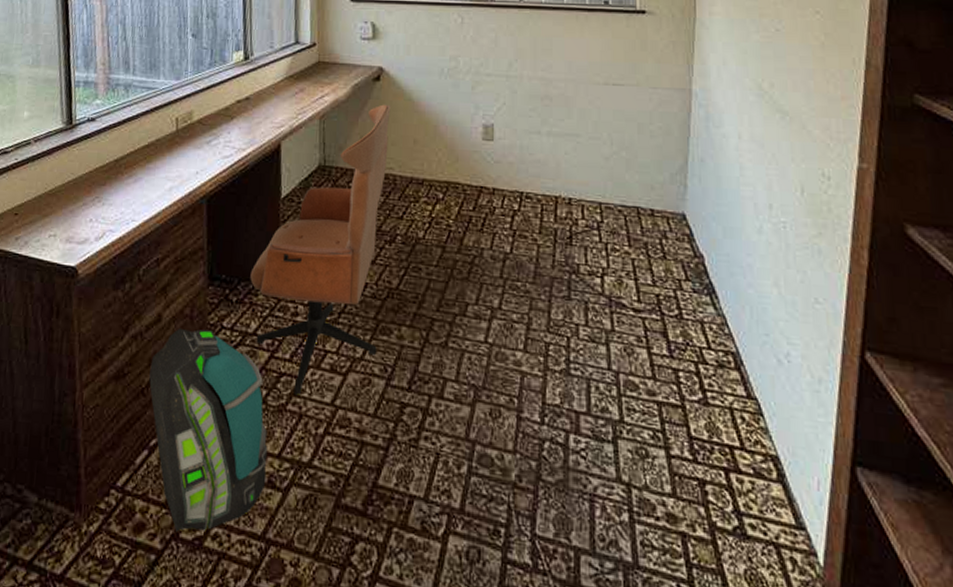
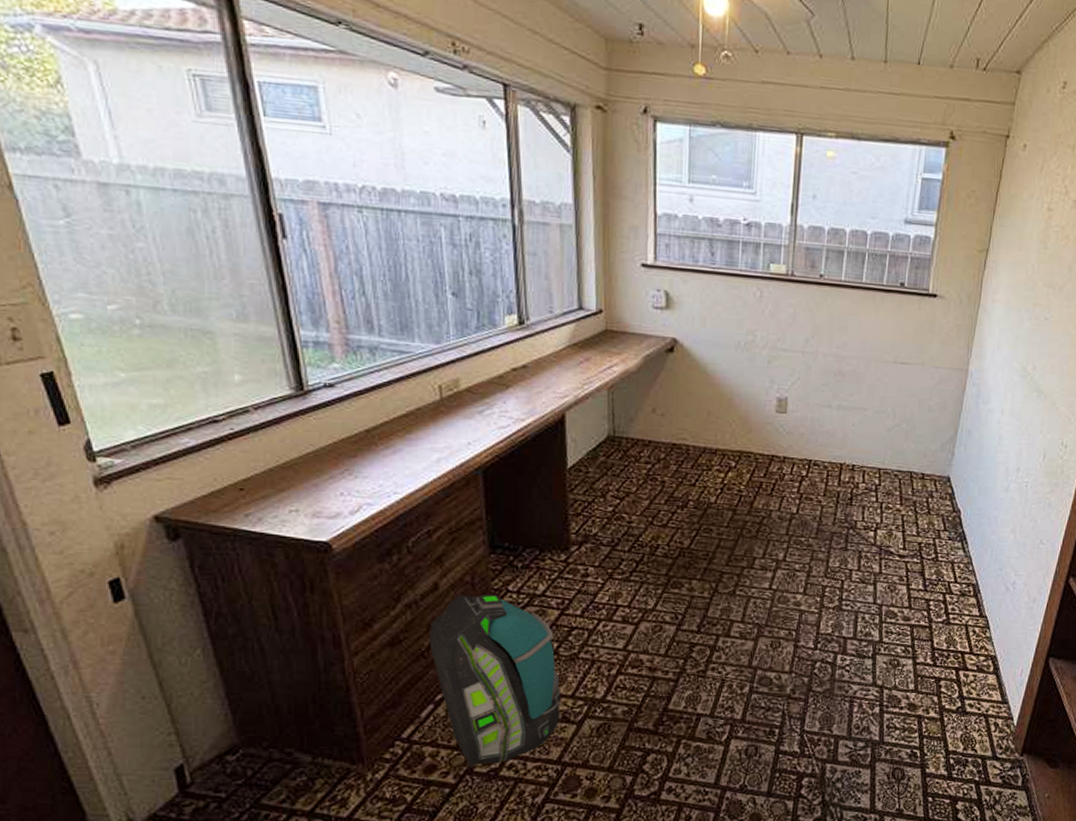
office chair: present [250,104,391,395] -> none [536,376,685,645]

